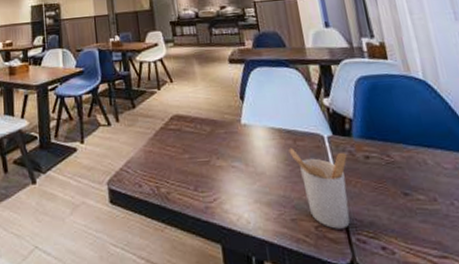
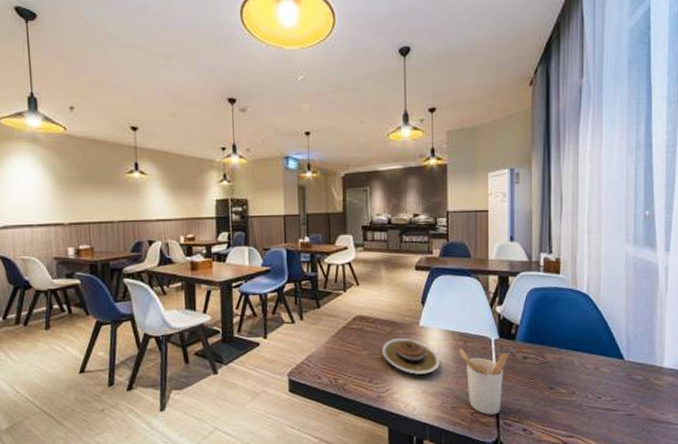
plate: none [204,138,270,180] -> present [382,338,440,375]

